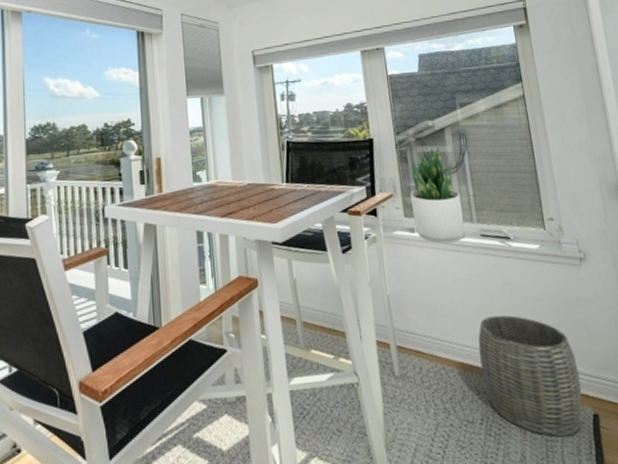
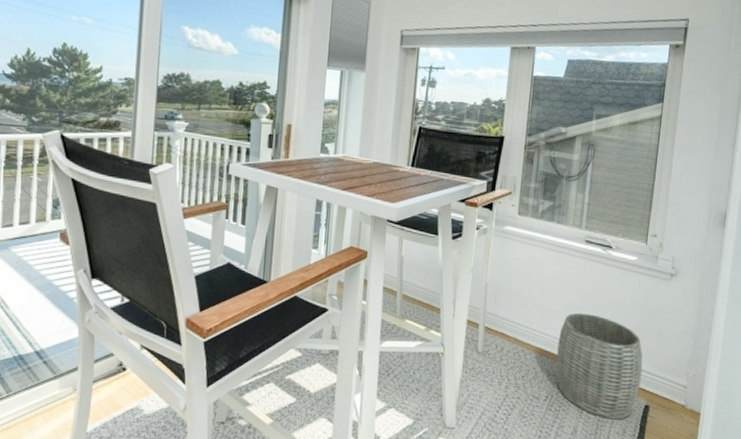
planter: present [409,147,465,244] -> none [526,154,577,244]

